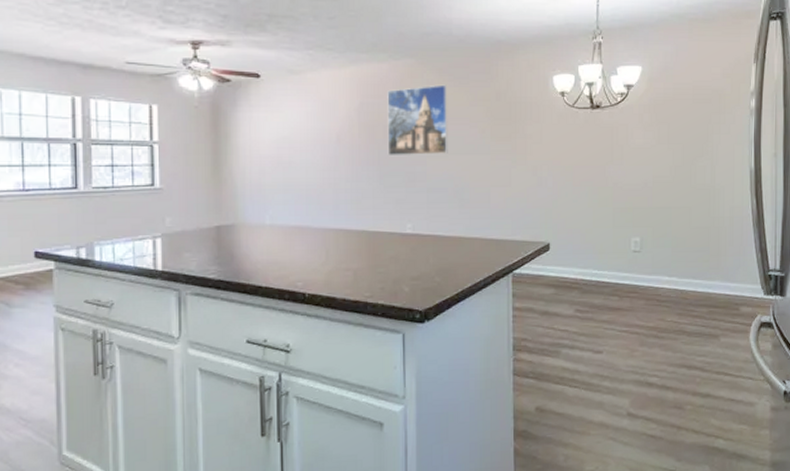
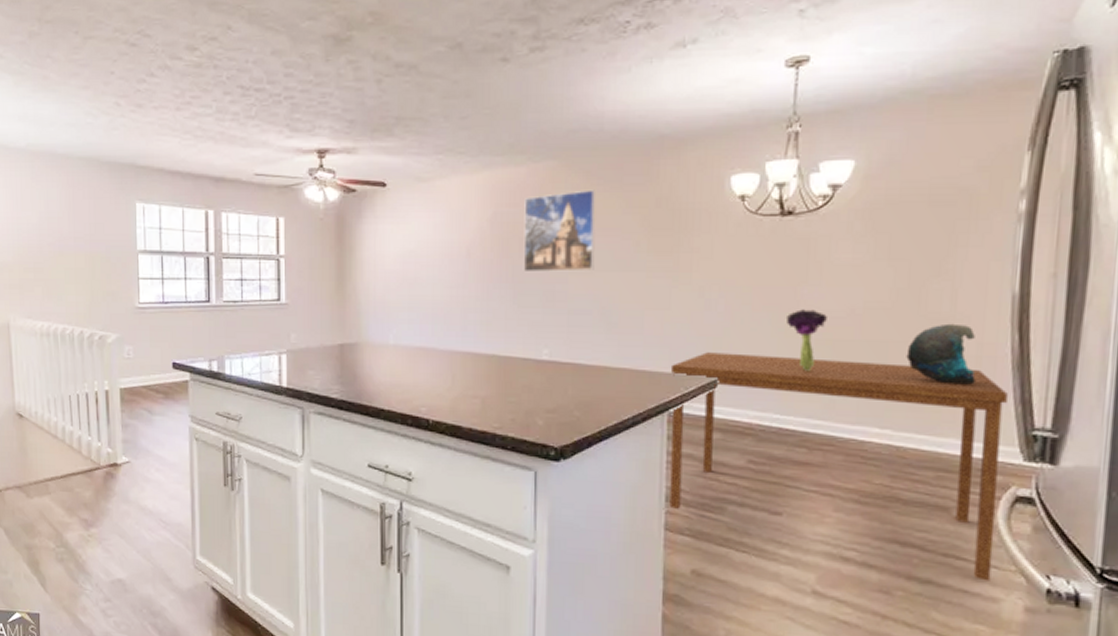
dining table: none [512,221,751,390] -> present [669,352,1008,582]
bouquet: none [598,184,628,233] -> present [785,309,827,371]
decorative bowl: none [684,192,730,239] -> present [906,323,976,385]

